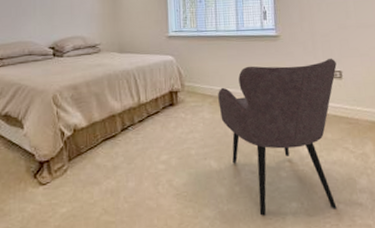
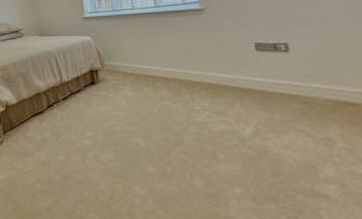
armchair: present [218,58,337,216] -> none [139,29,294,199]

